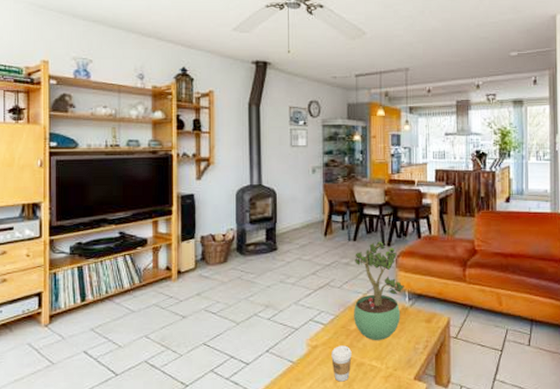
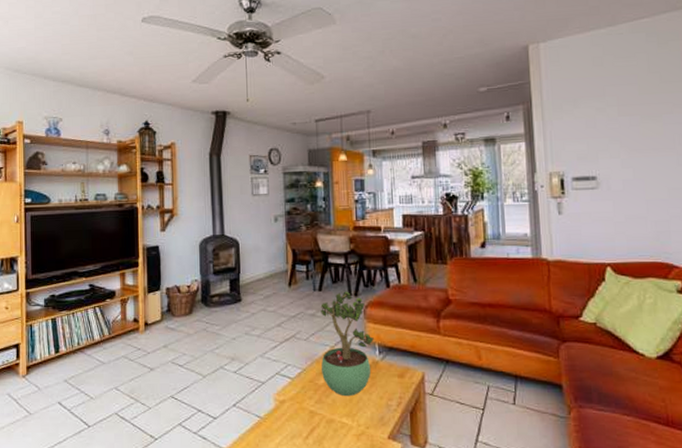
coffee cup: present [331,345,352,382] -> none [299,401,321,439]

